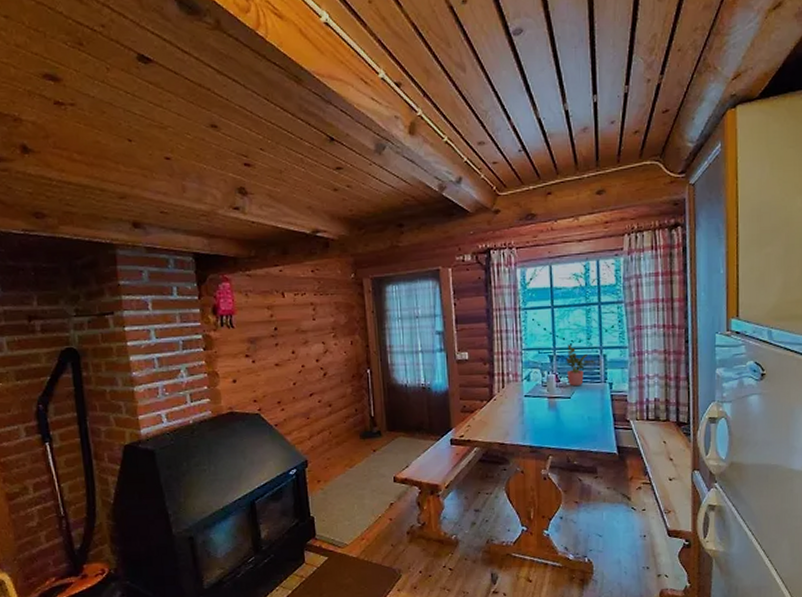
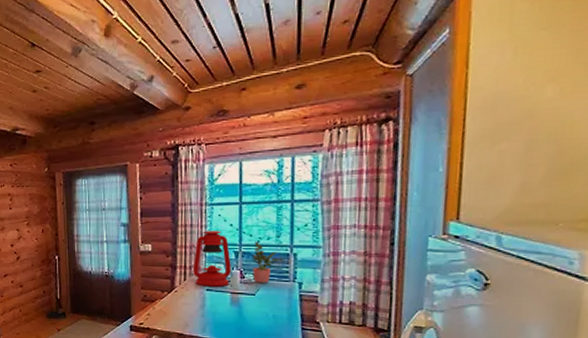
lantern: none [510,335,548,393] -> present [192,231,232,287]

